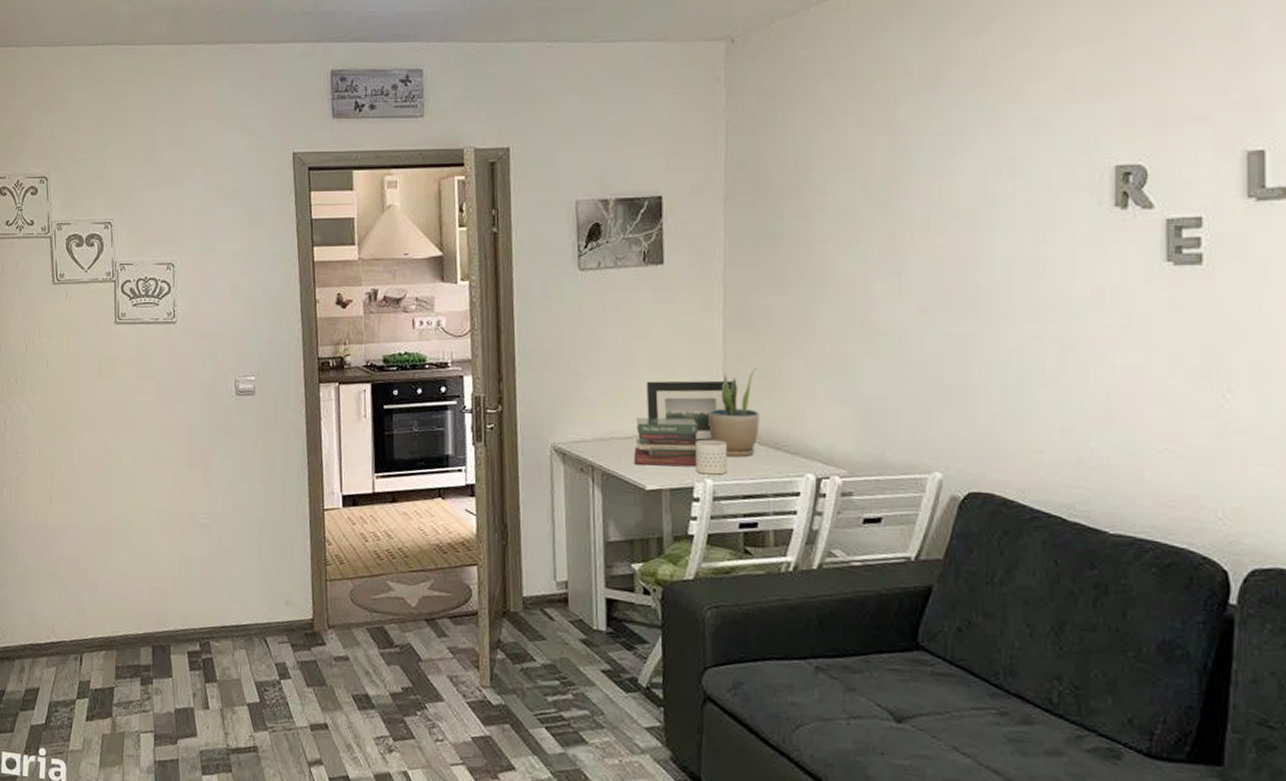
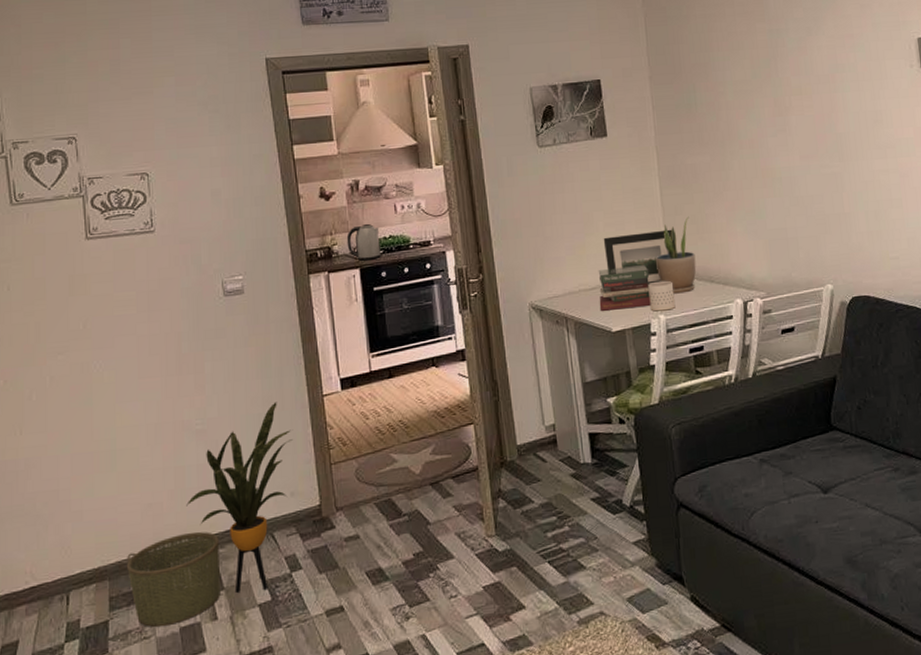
basket: none [133,621,216,705] -> present [127,532,220,627]
house plant: none [188,508,291,692] -> present [186,401,293,593]
kettle: none [360,336,395,377] -> present [346,223,381,262]

